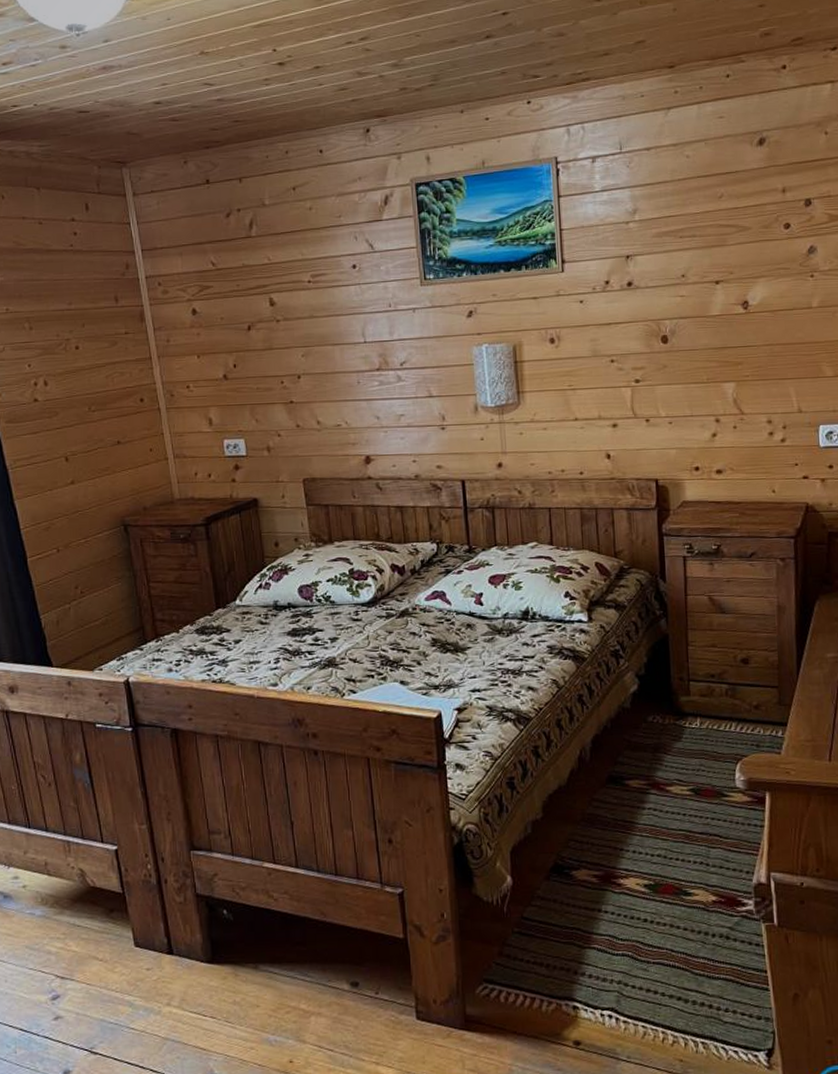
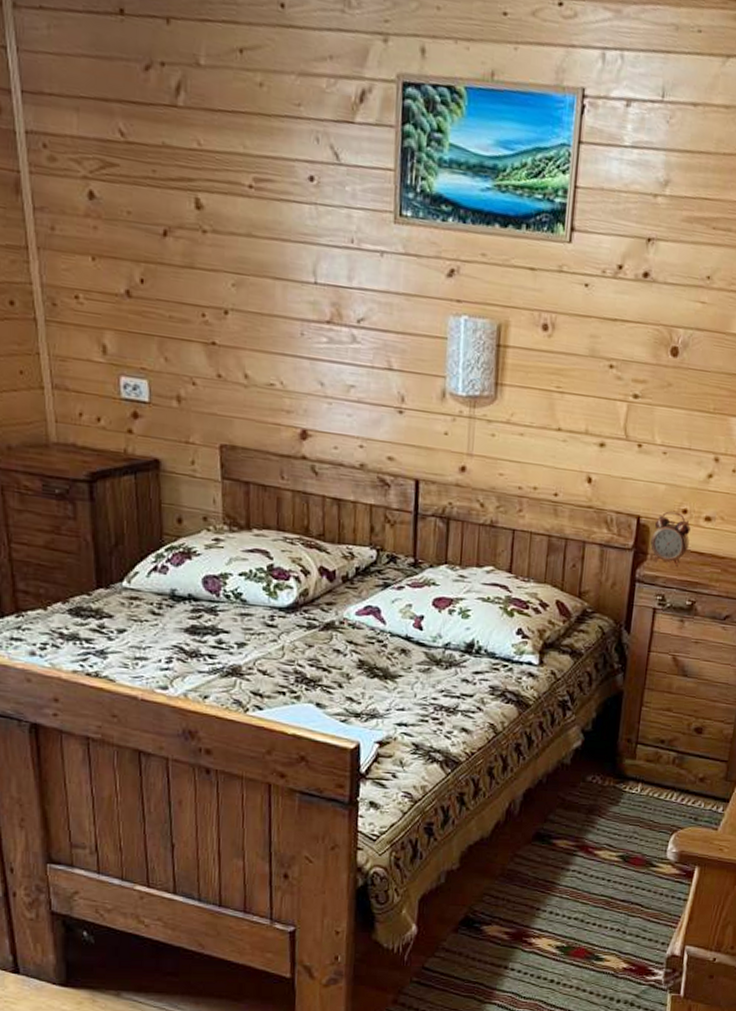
alarm clock: none [671,470,706,517] -> present [651,511,691,567]

